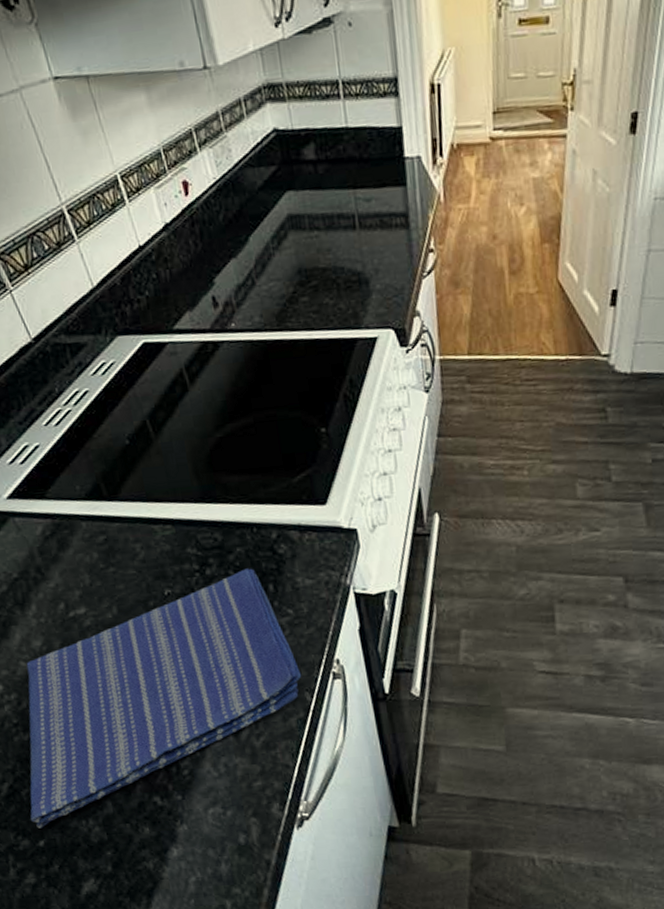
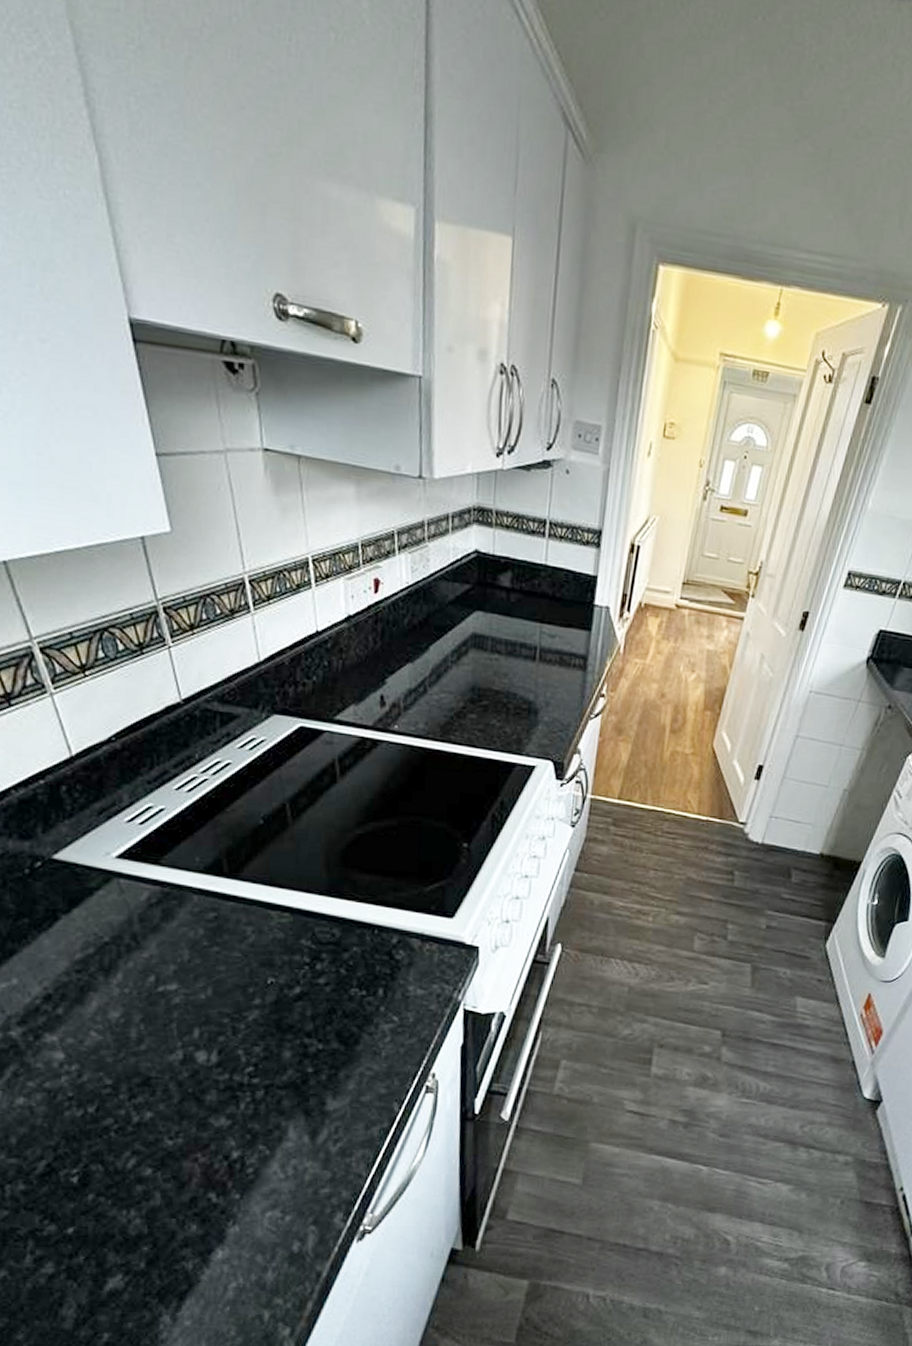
dish towel: present [26,568,302,829] -> none [63,969,394,1214]

